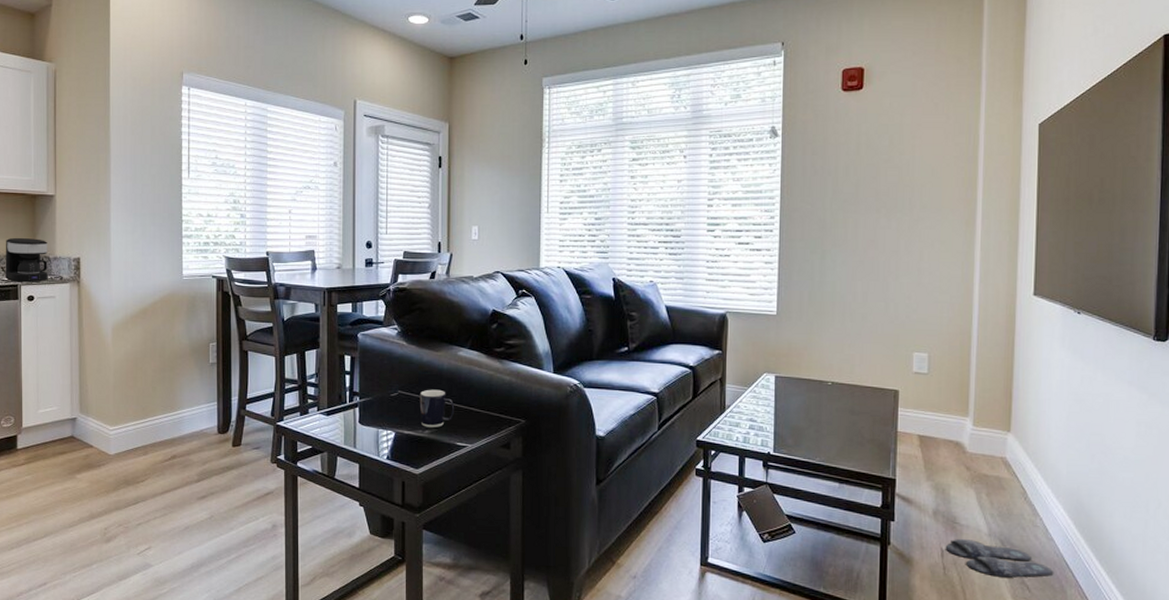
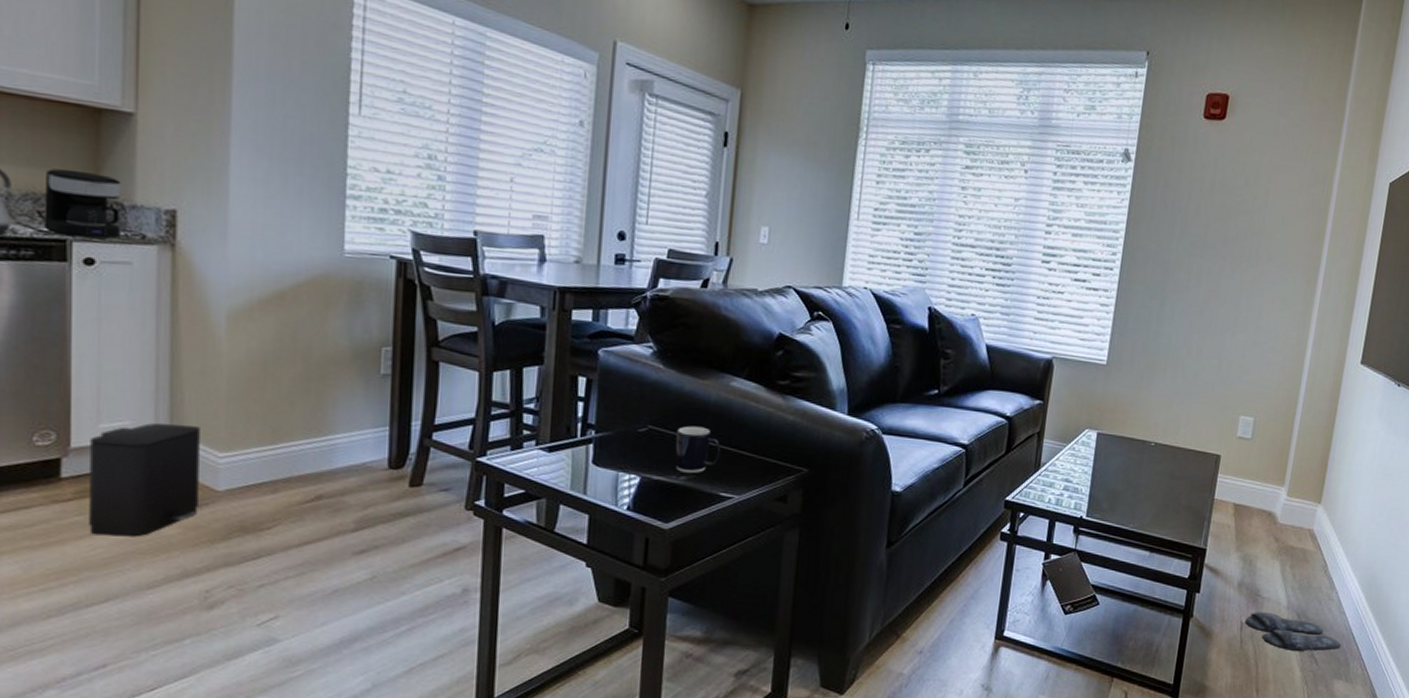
pedal bin: none [34,407,99,490] -> present [89,422,202,537]

